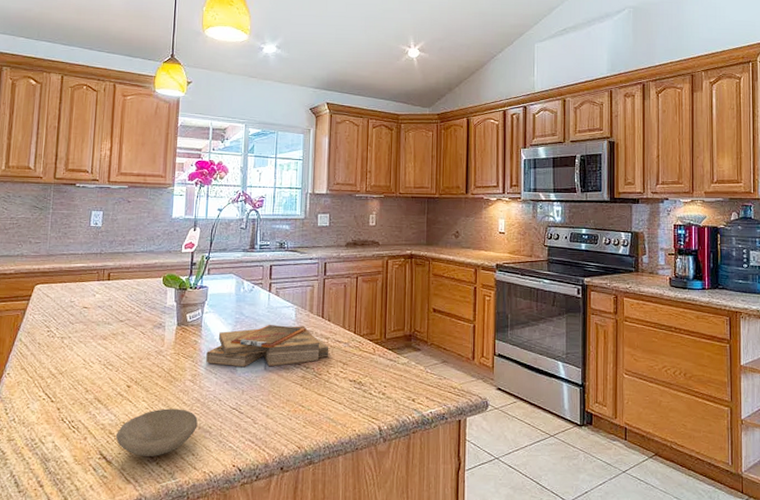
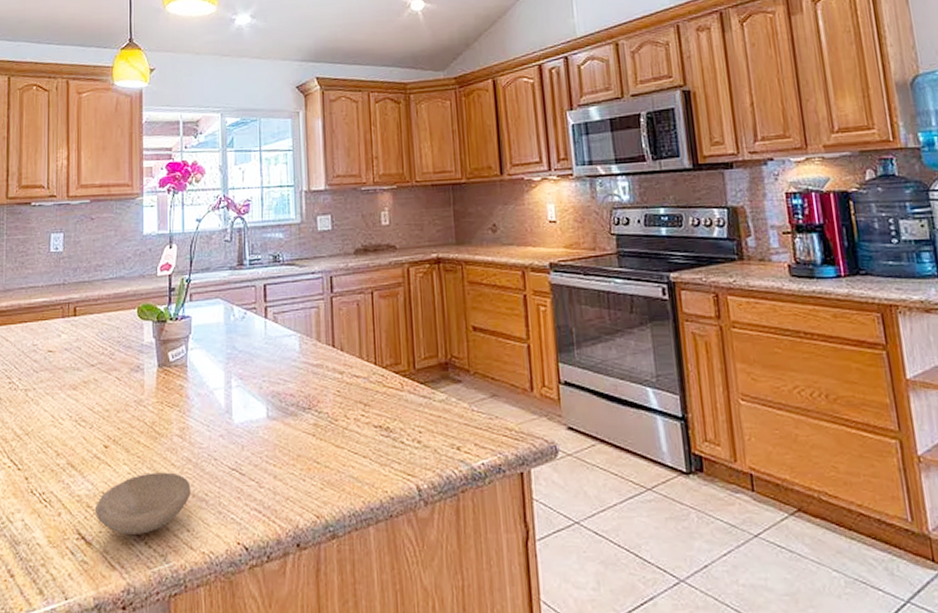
clipboard: present [206,324,329,368] -> none [195,358,346,416]

